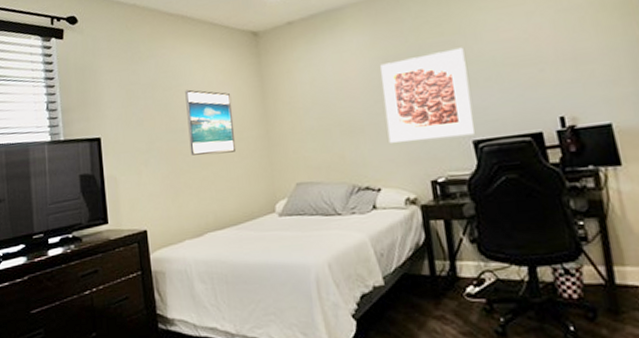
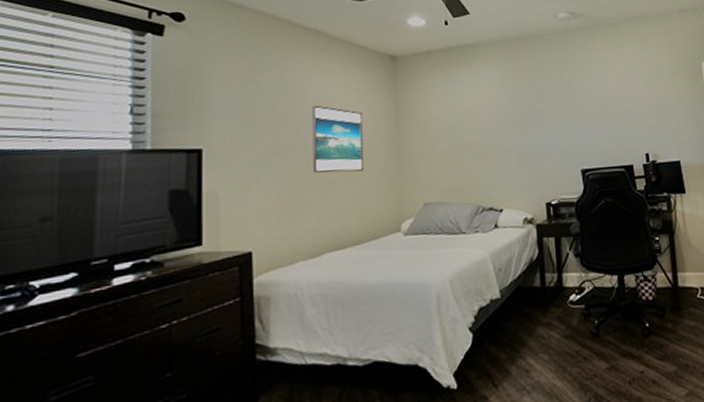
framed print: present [380,47,475,143] -> none [509,91,583,169]

